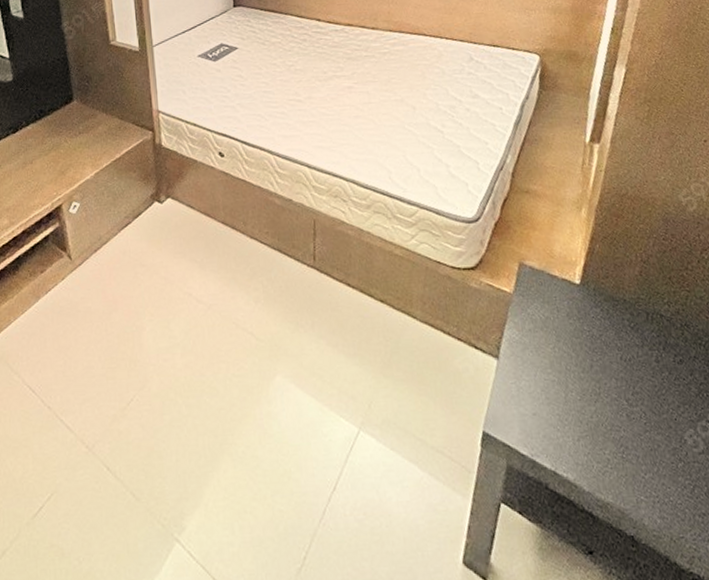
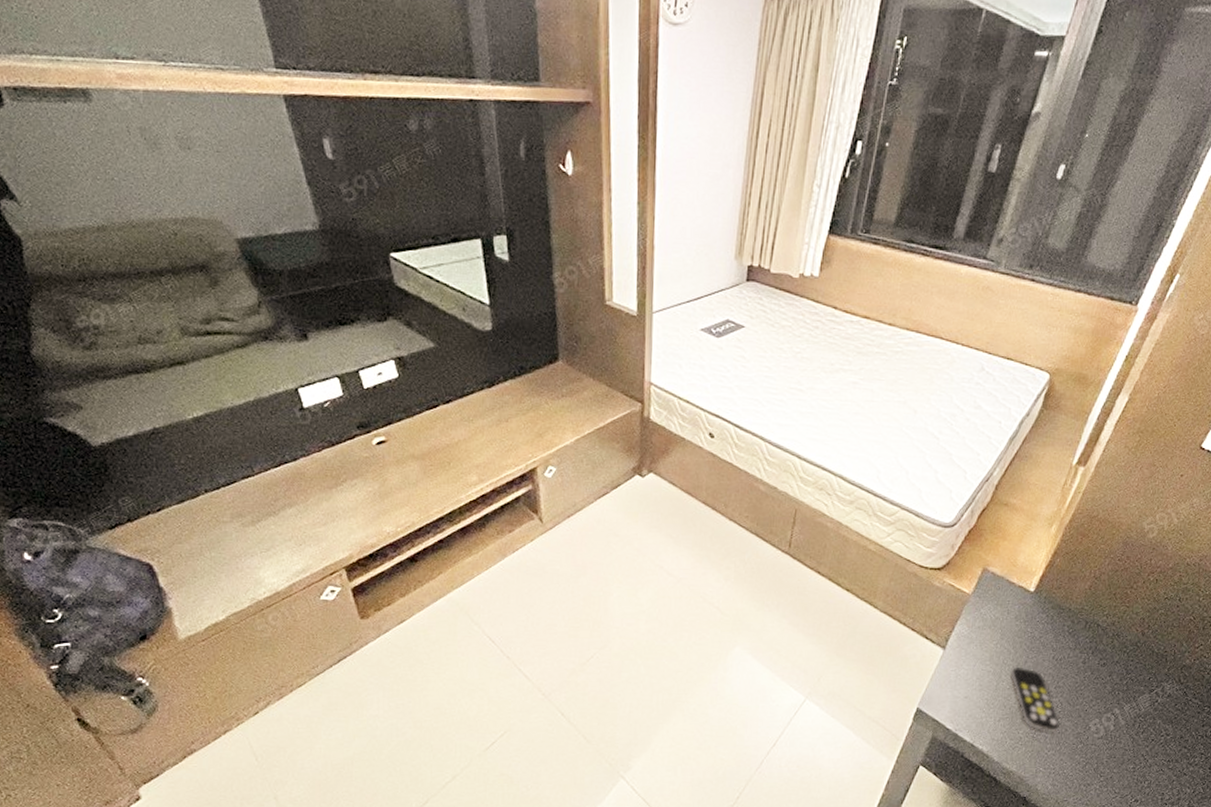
remote control: none [578,372,650,451] -> present [1012,666,1061,733]

